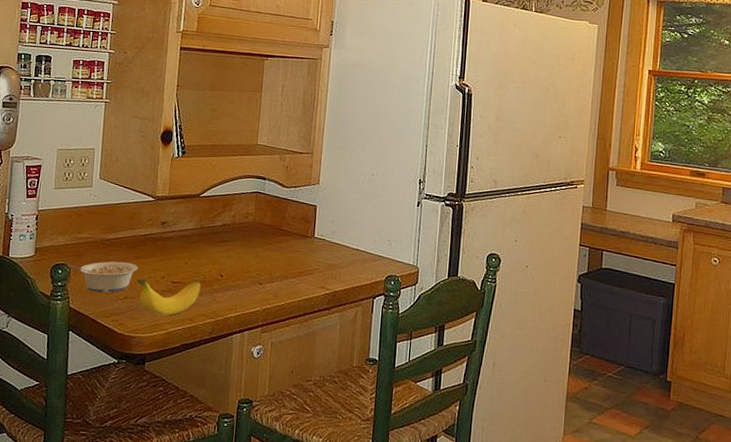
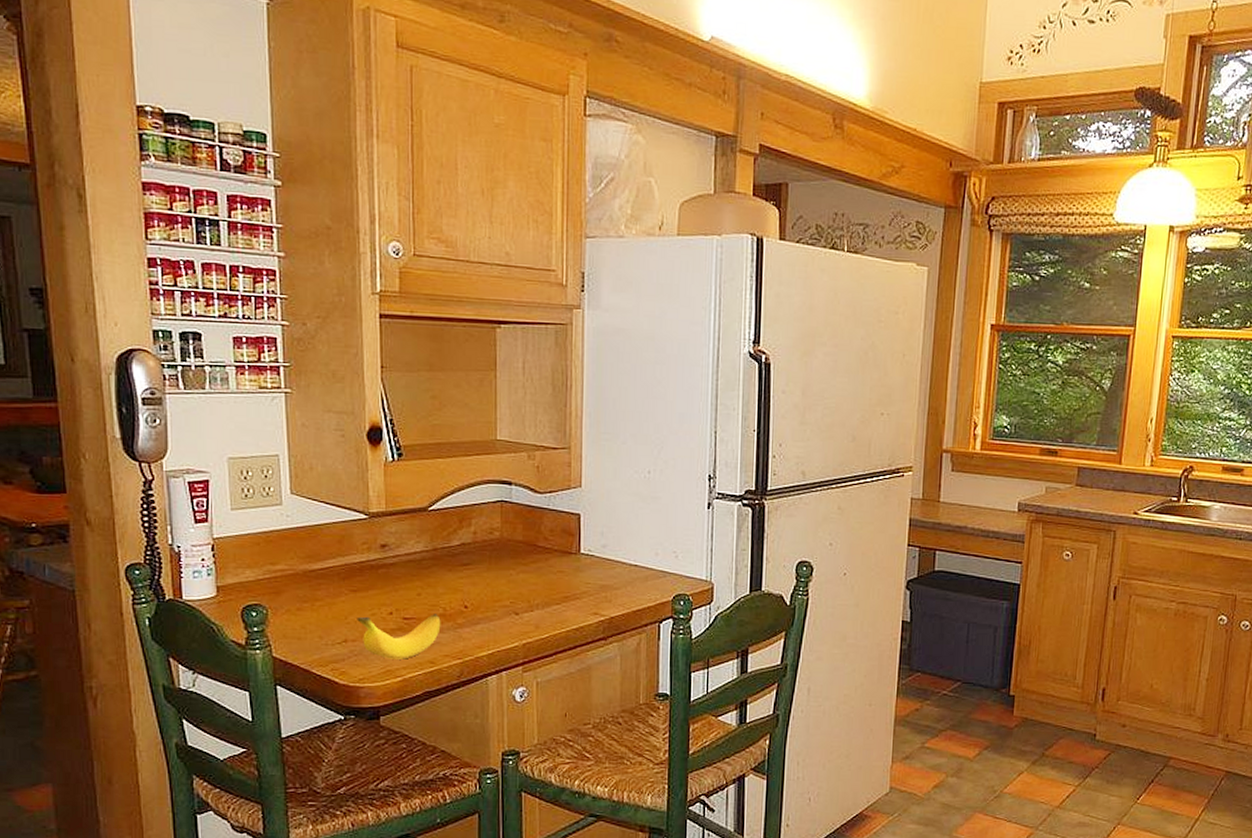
legume: present [67,261,138,293] -> none [262,597,357,638]

